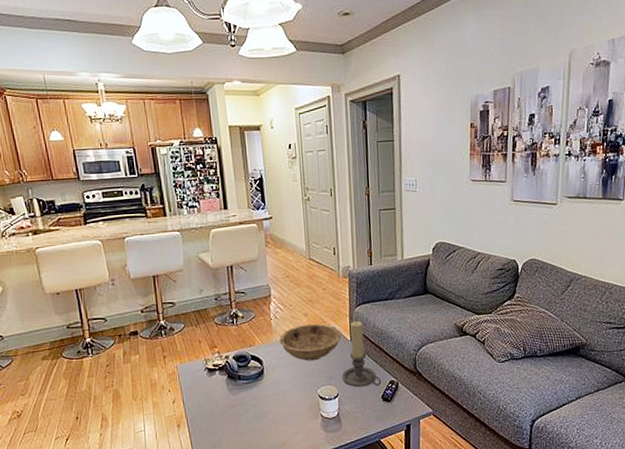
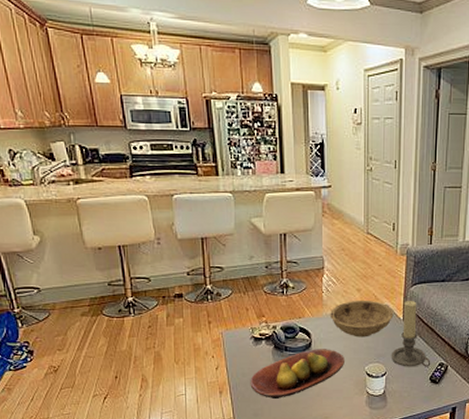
fruit bowl: none [206,374,298,429] -> present [250,349,346,399]

